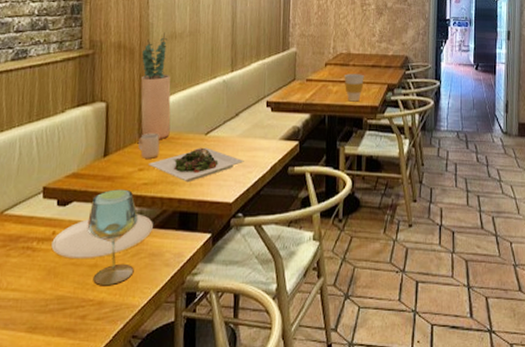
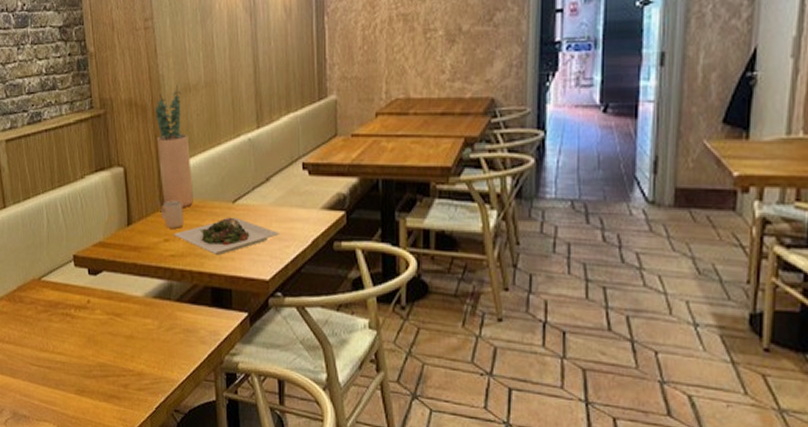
plate: present [51,214,153,260] -> none [88,287,185,330]
wine glass: present [87,189,139,286] -> none [119,260,170,359]
cup: present [344,74,364,102] -> none [402,125,430,162]

